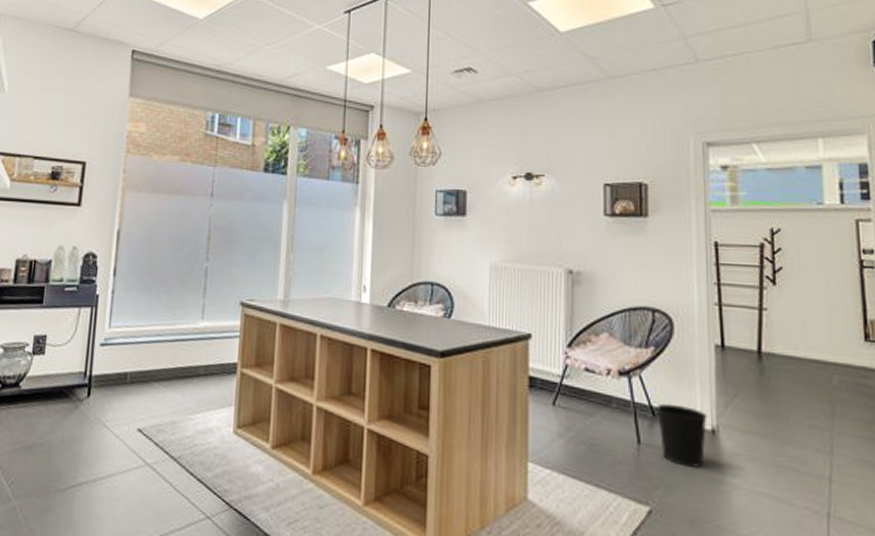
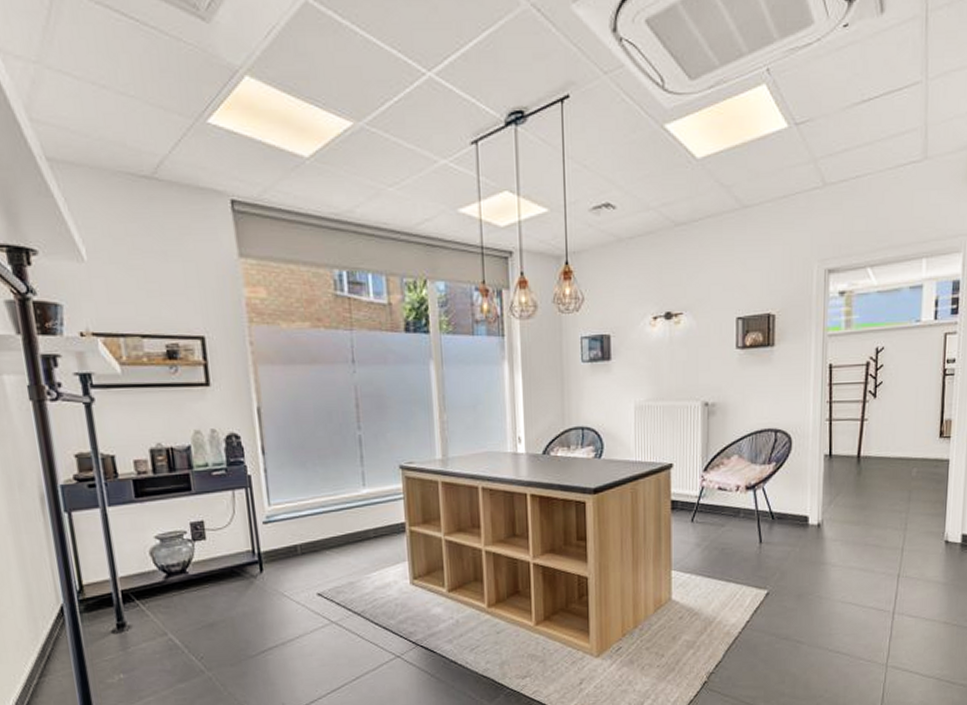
wastebasket: present [657,403,708,468] -> none [776,507,815,556]

